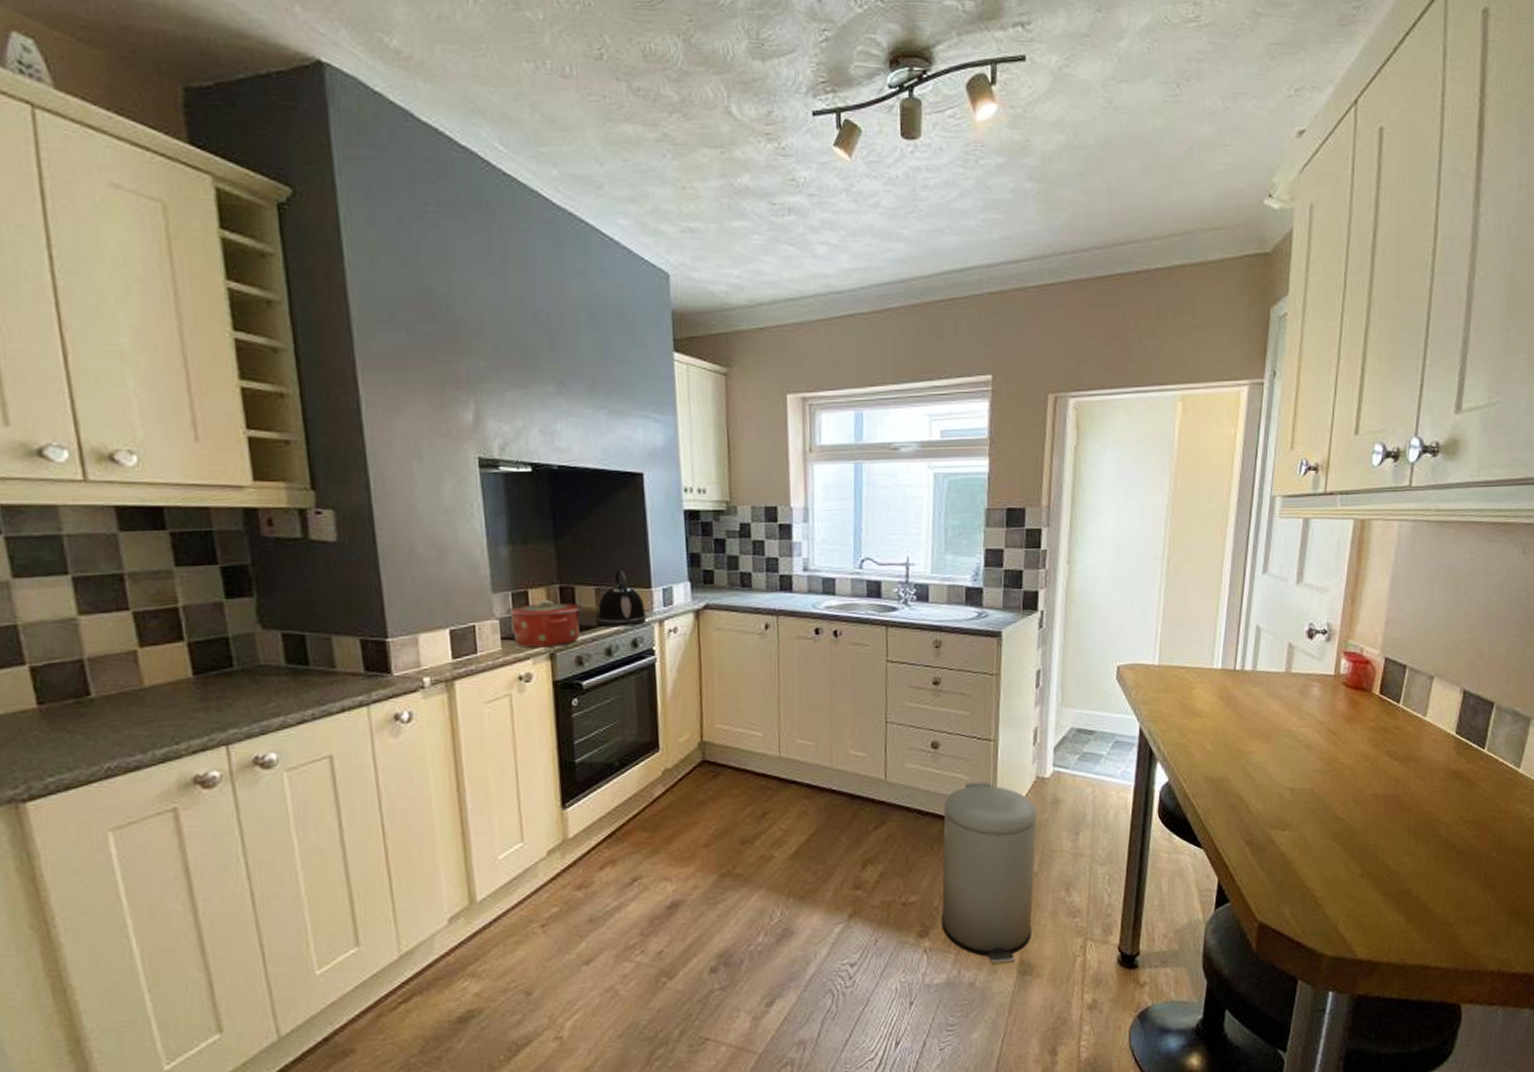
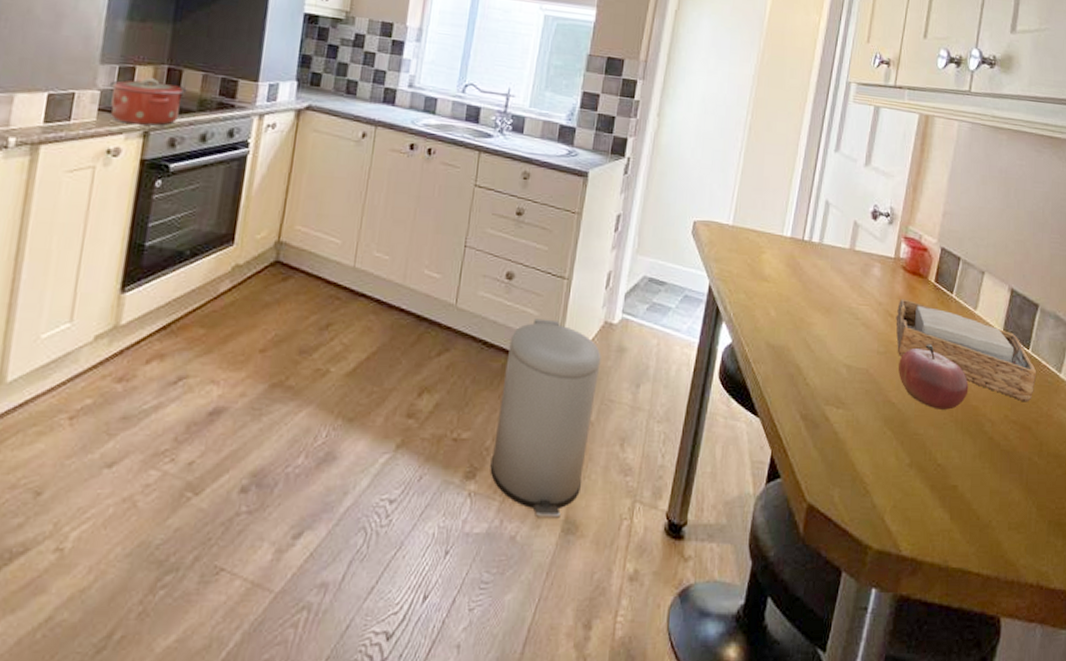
kettle: present [597,569,647,628] -> none [198,59,249,117]
napkin holder: none [1339,715,1494,802] -> present [895,298,1037,402]
fruit: none [1345,756,1420,820] -> present [898,343,969,410]

